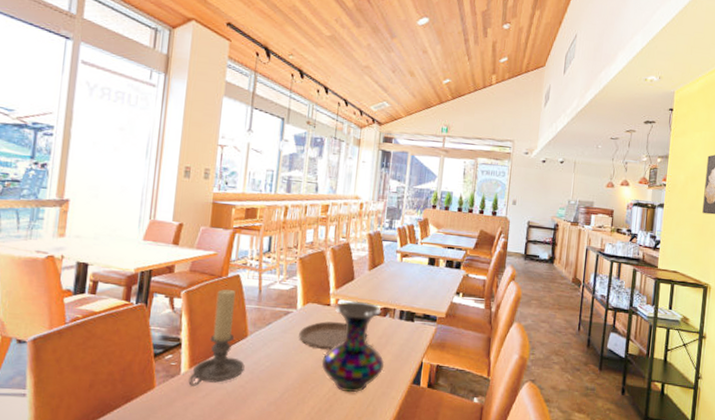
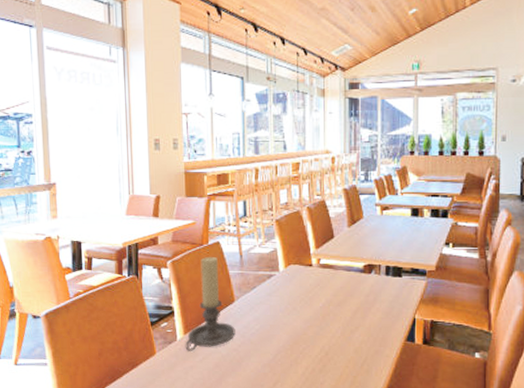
plate: present [299,321,368,350] -> none [284,282,354,311]
vase: present [321,300,385,393] -> none [310,259,375,352]

